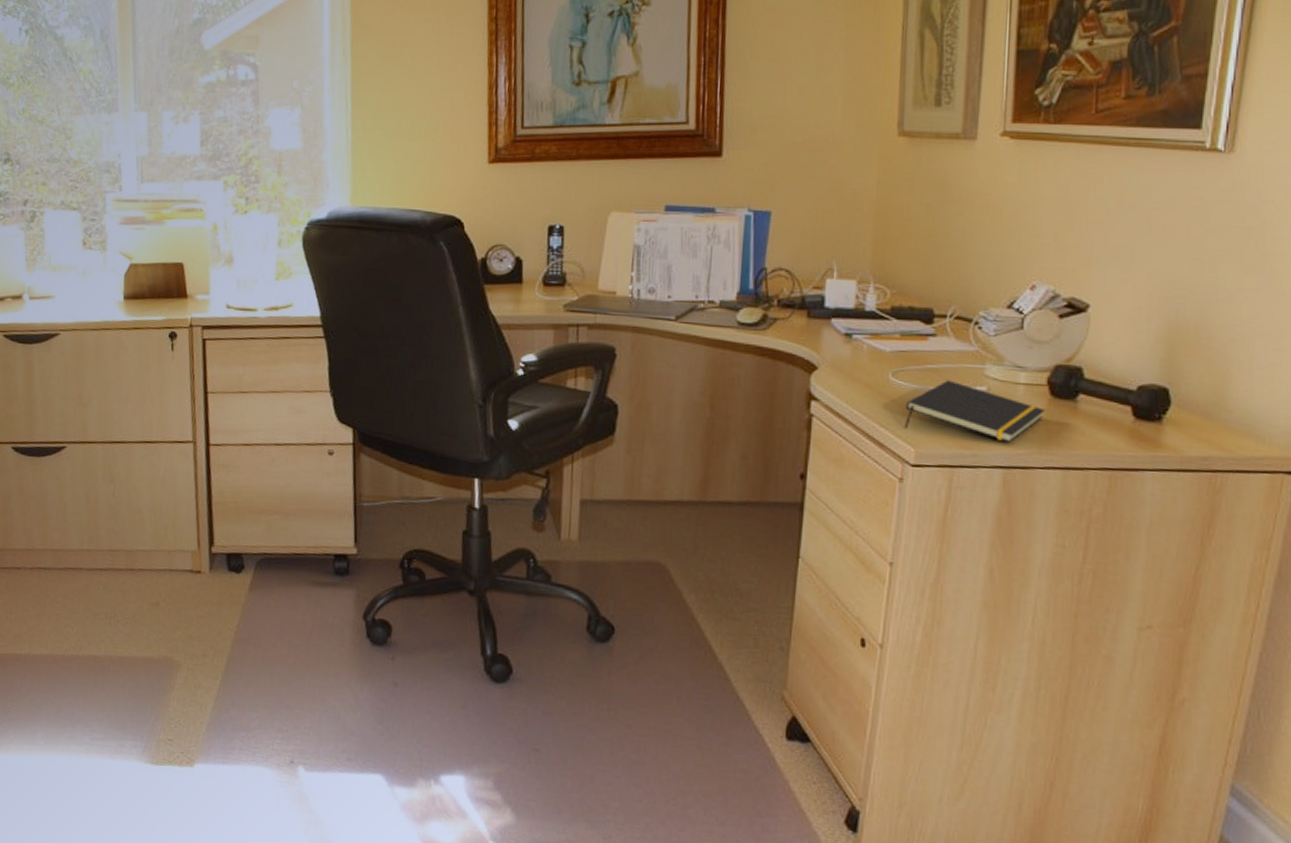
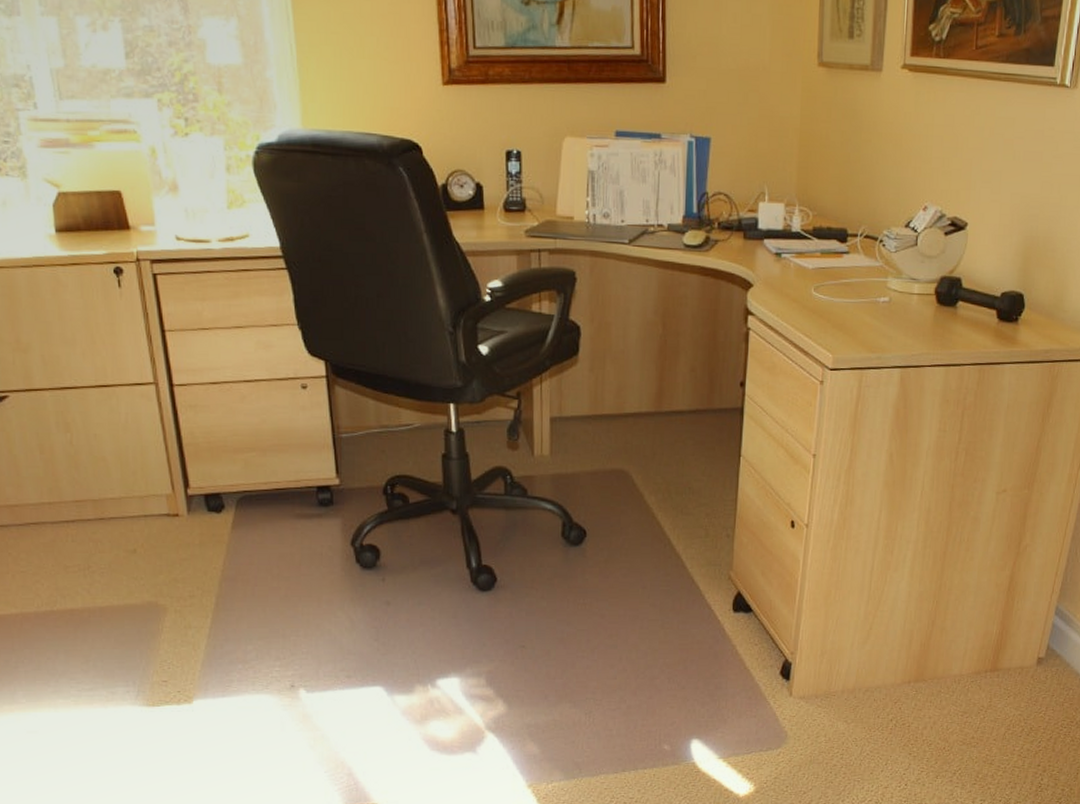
notepad: present [904,380,1046,443] -> none [824,293,934,345]

